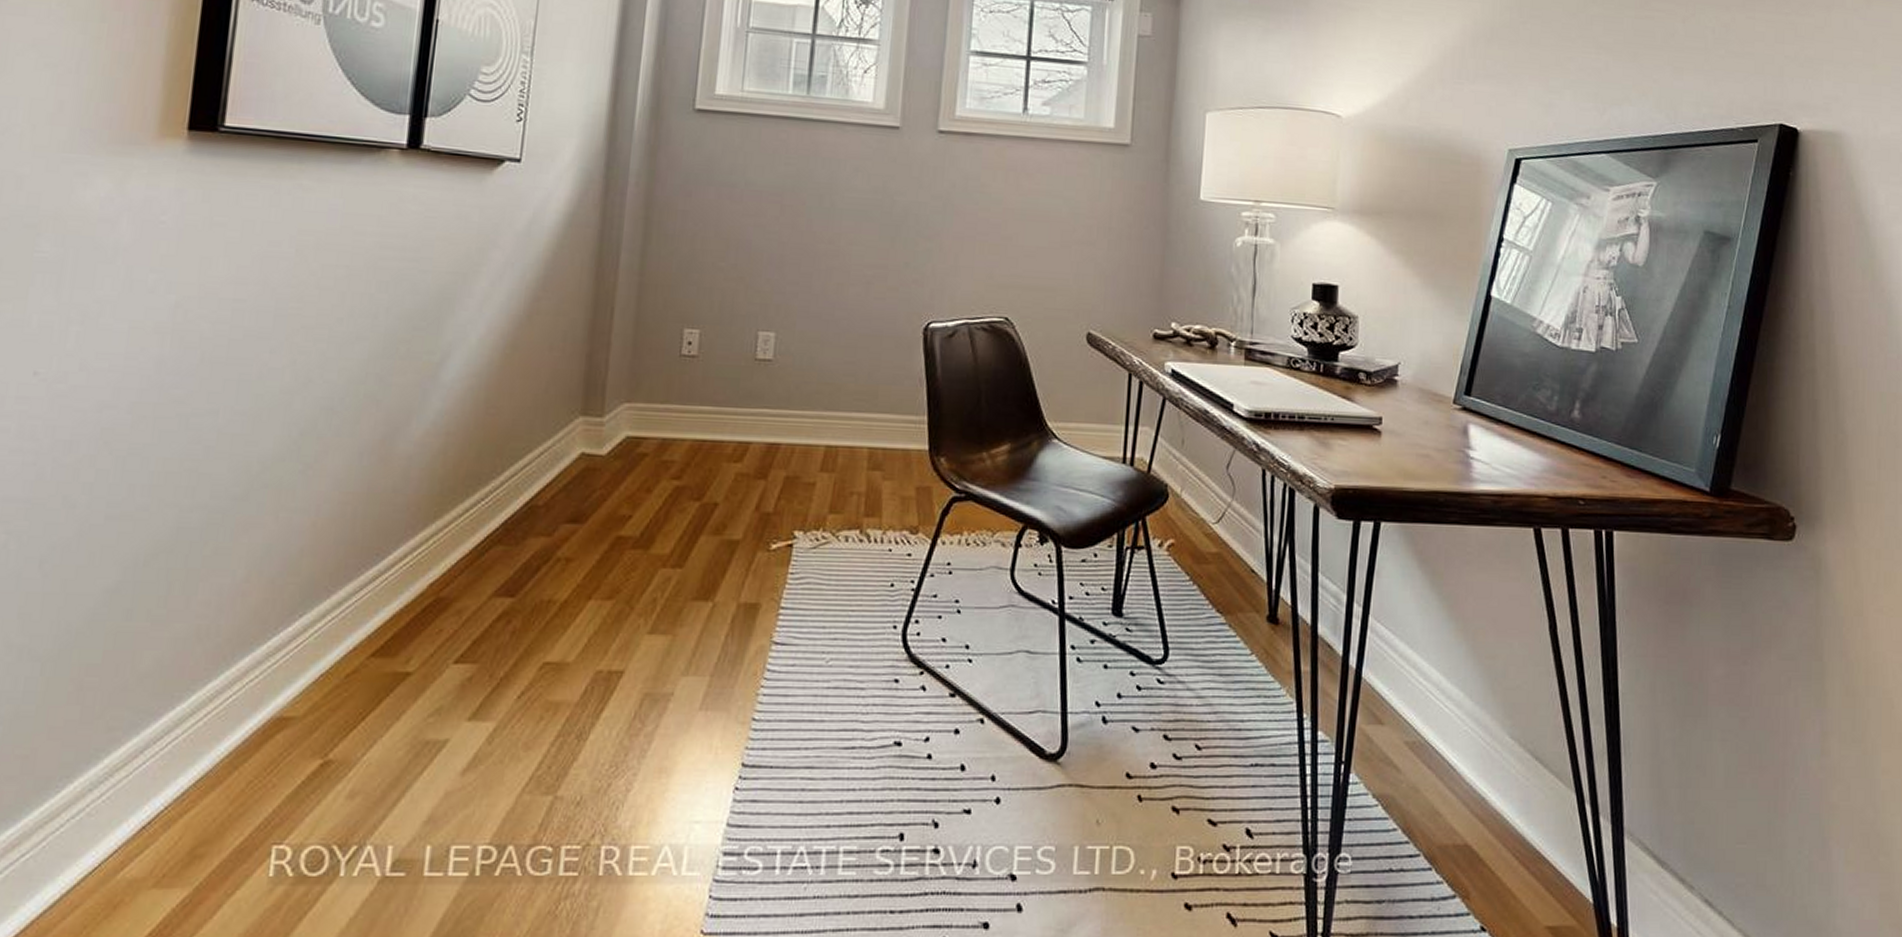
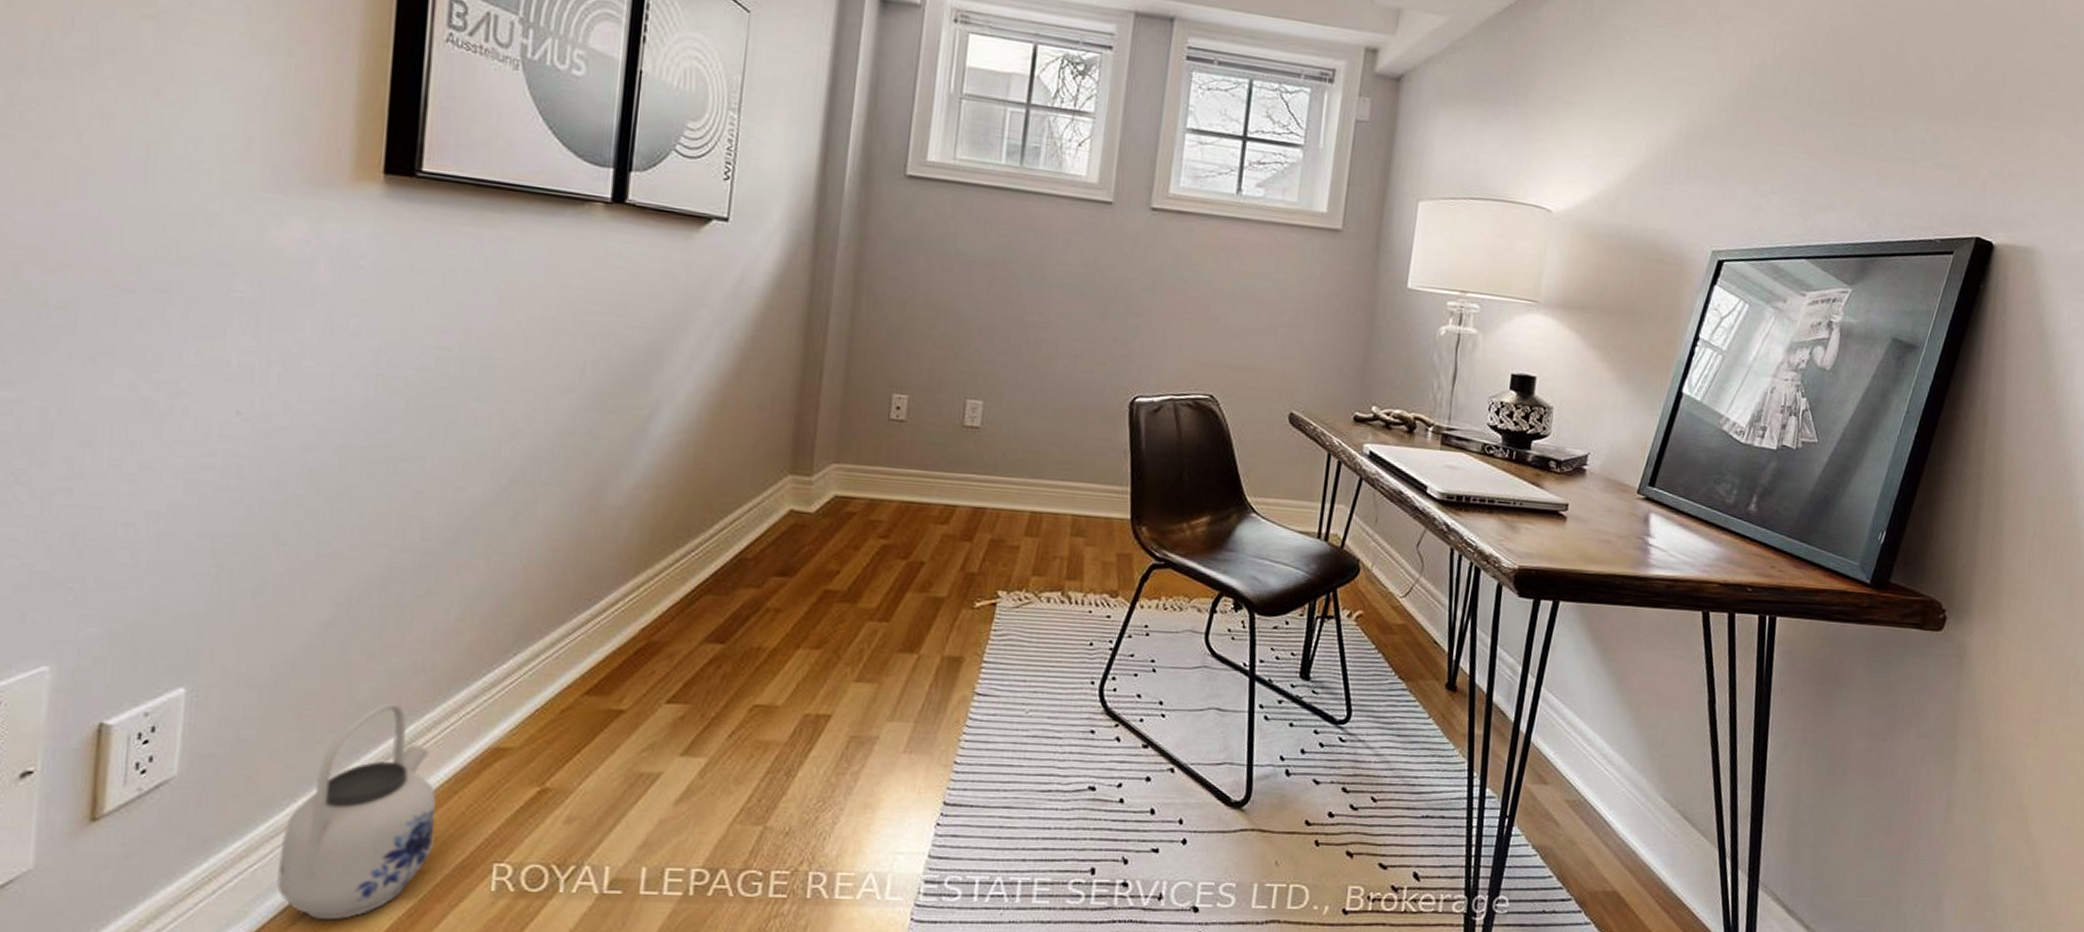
teapot: none [48,672,216,914] -> present [277,703,436,921]

